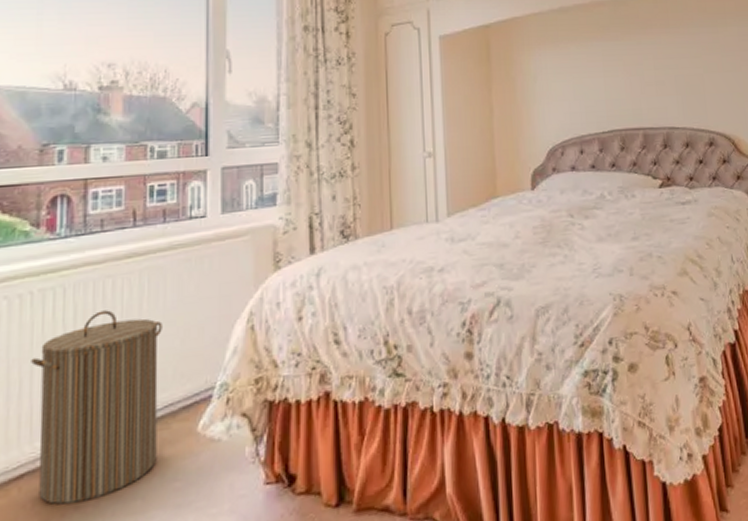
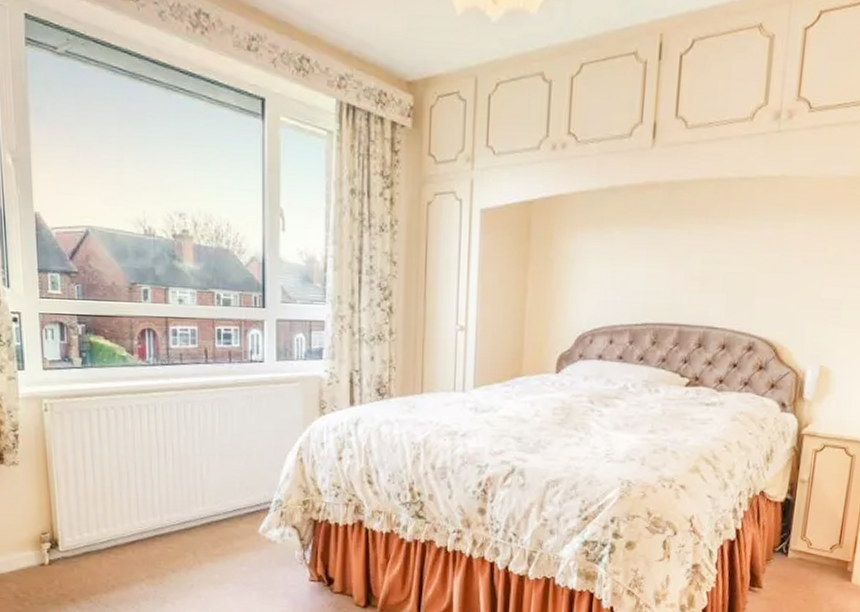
laundry hamper: present [31,310,162,505] -> none [134,429,231,568]

